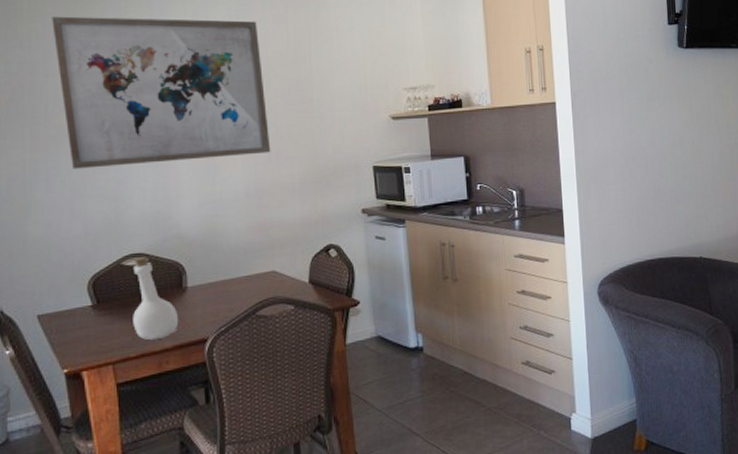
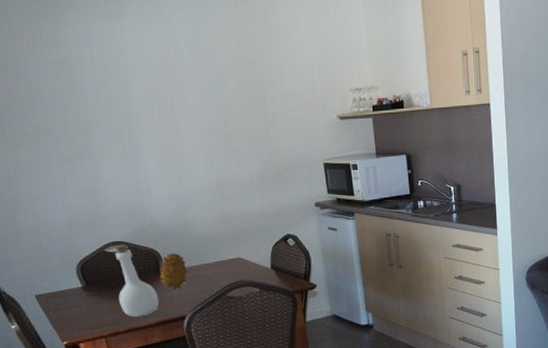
wall art: present [52,16,271,169] -> none [16,17,231,165]
fruit: none [181,265,215,307] -> present [159,252,188,289]

